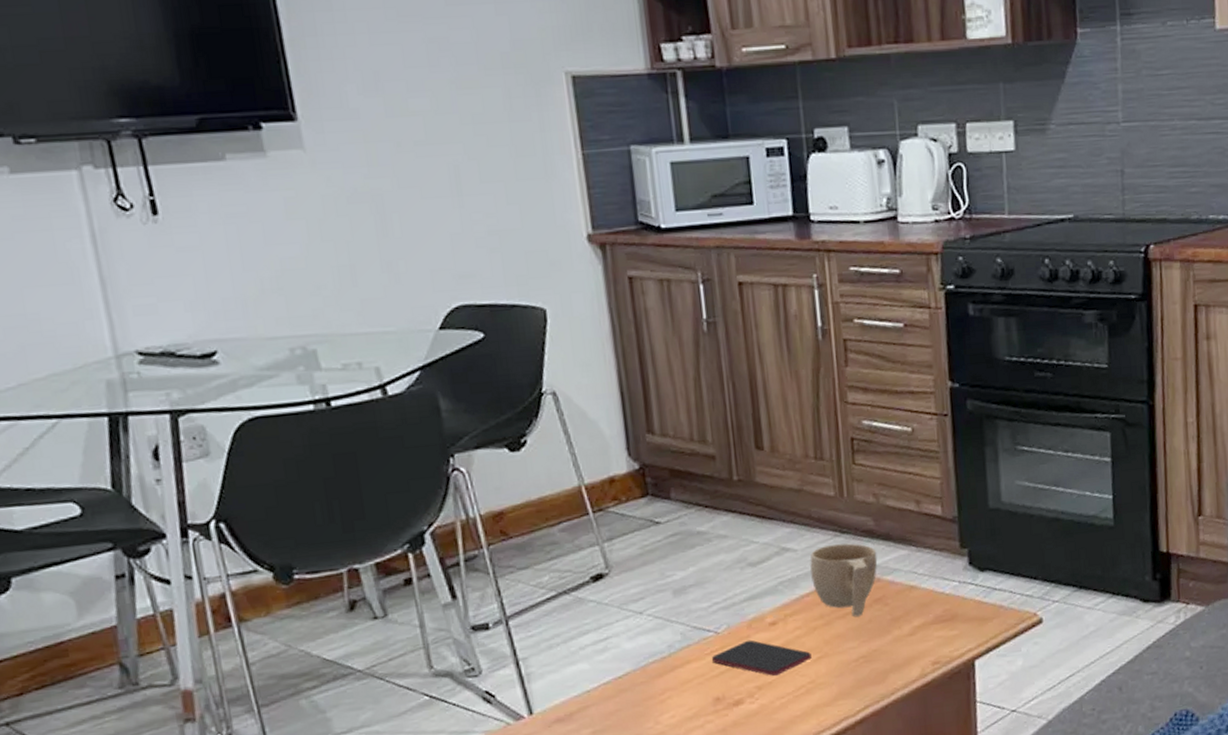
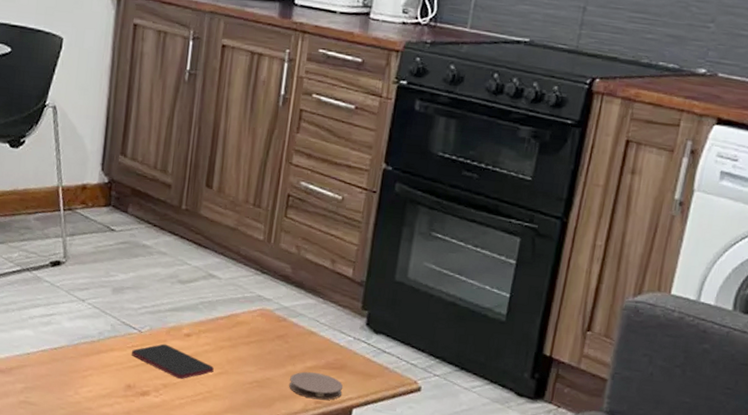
cup: present [809,543,878,618] -> none [228,280,289,347]
coaster: none [899,630,960,661] -> present [289,371,344,400]

